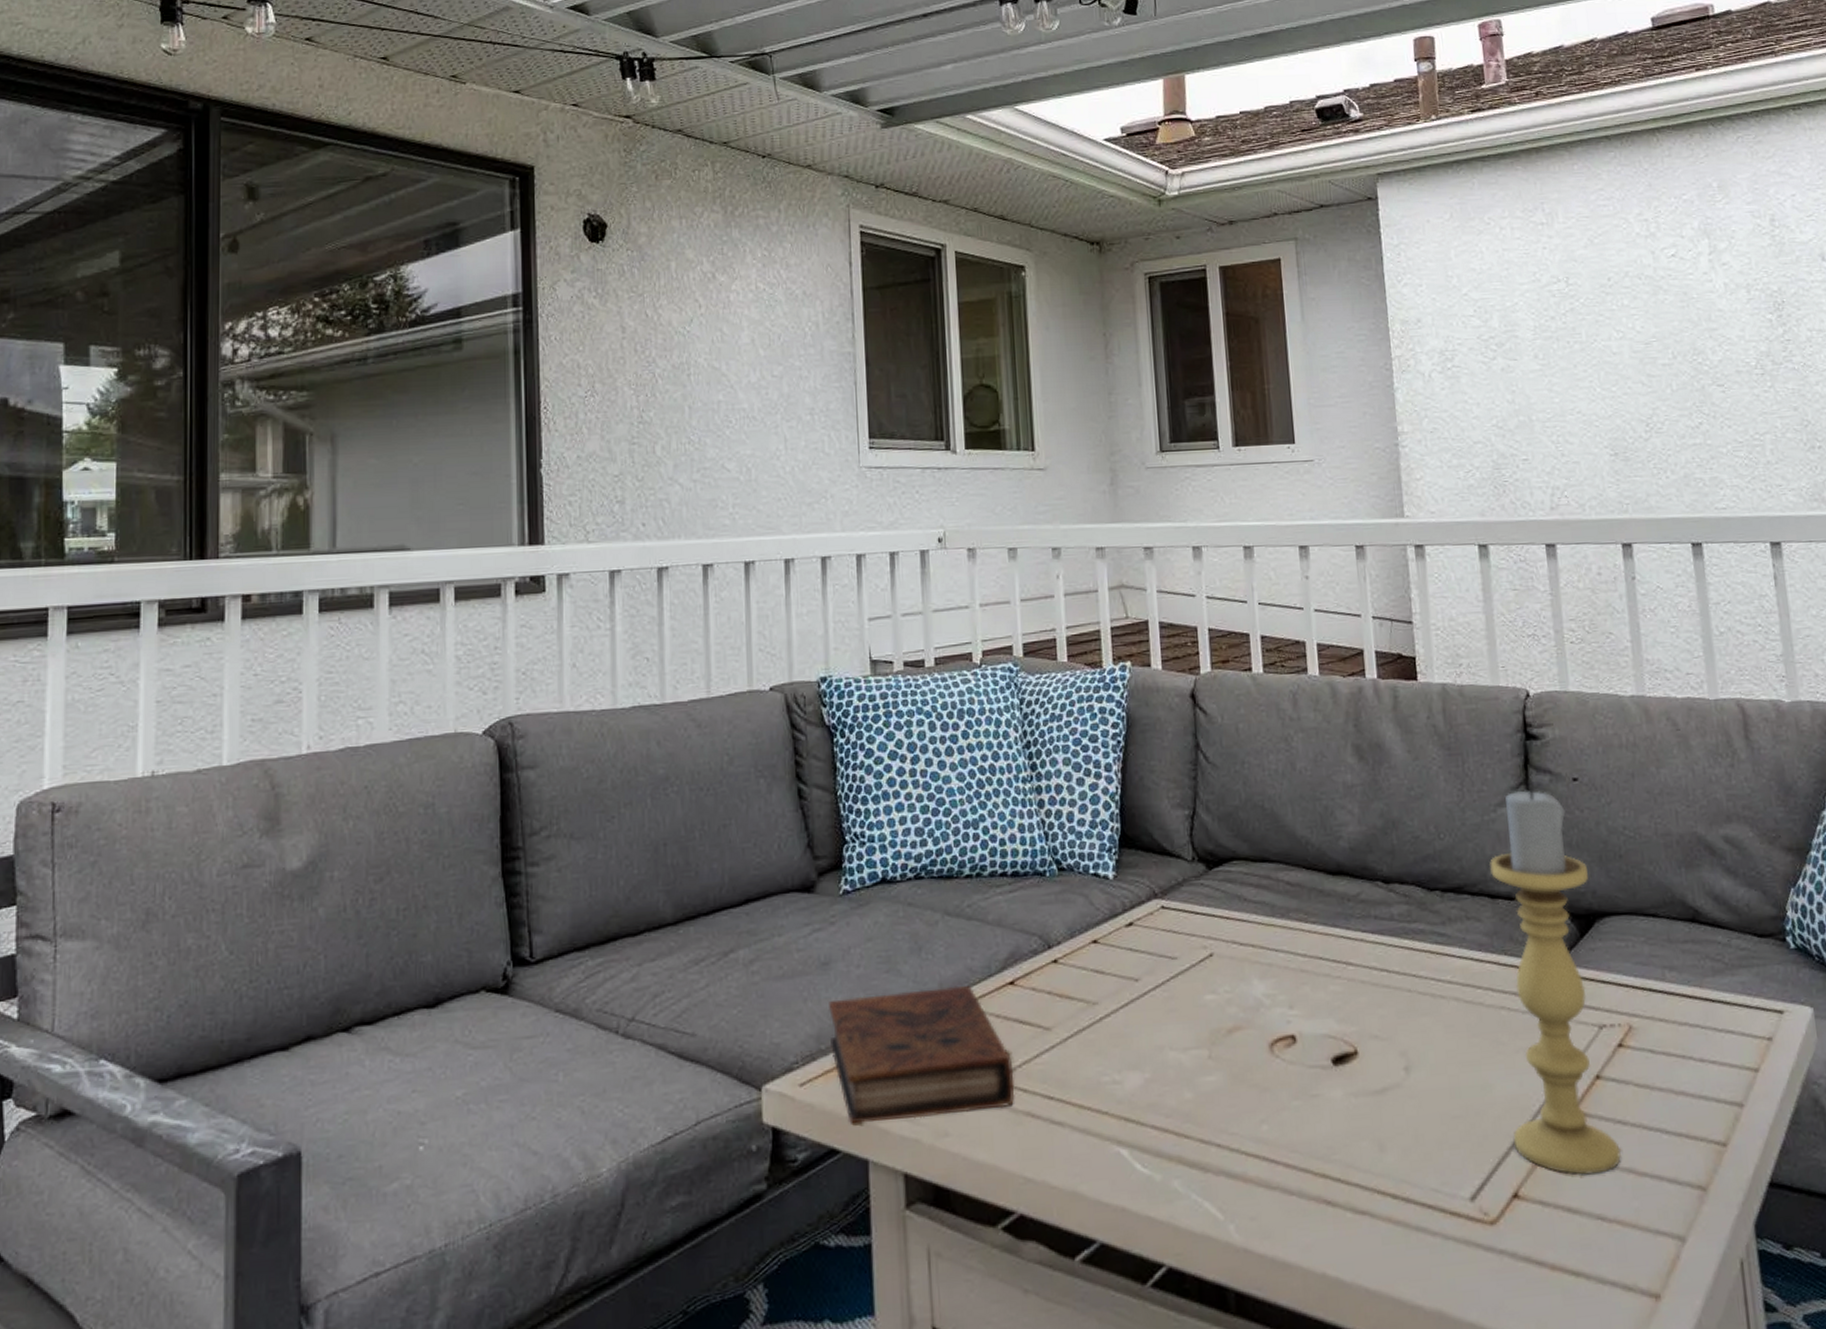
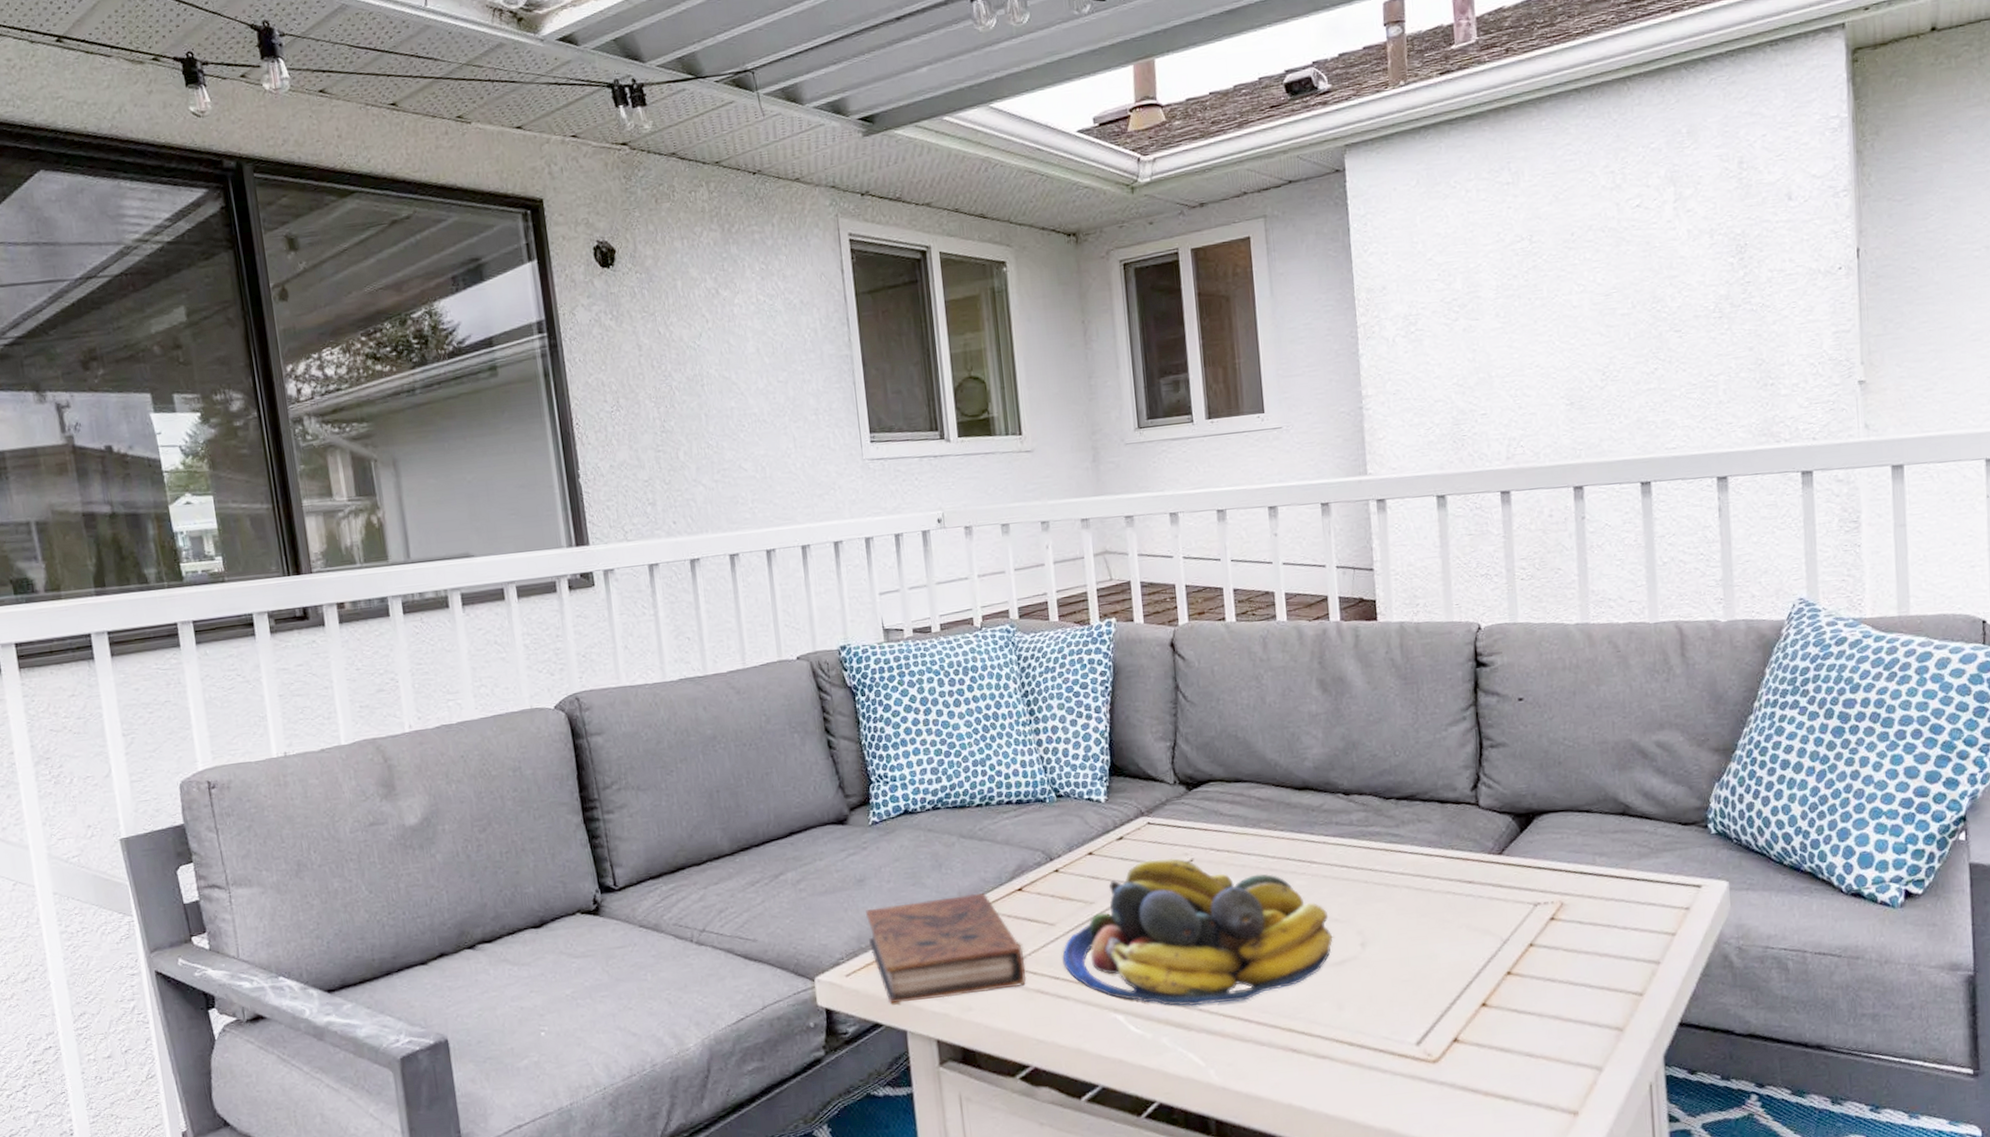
fruit bowl: none [1058,951,1373,1141] -> present [1062,857,1333,1006]
candle holder: present [1490,788,1621,1175] -> none [1440,708,1549,1022]

